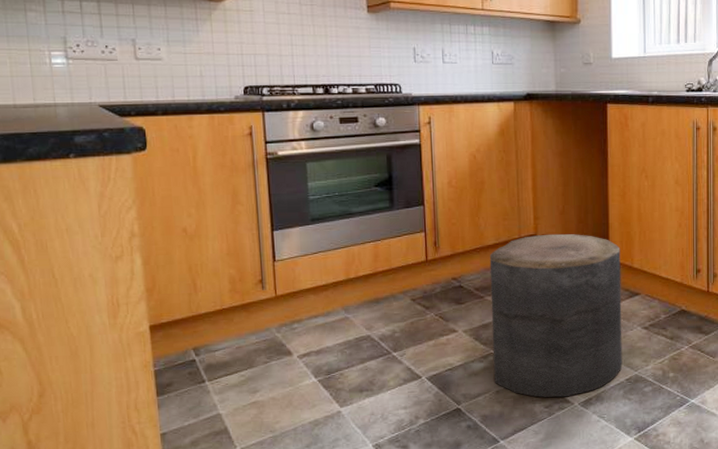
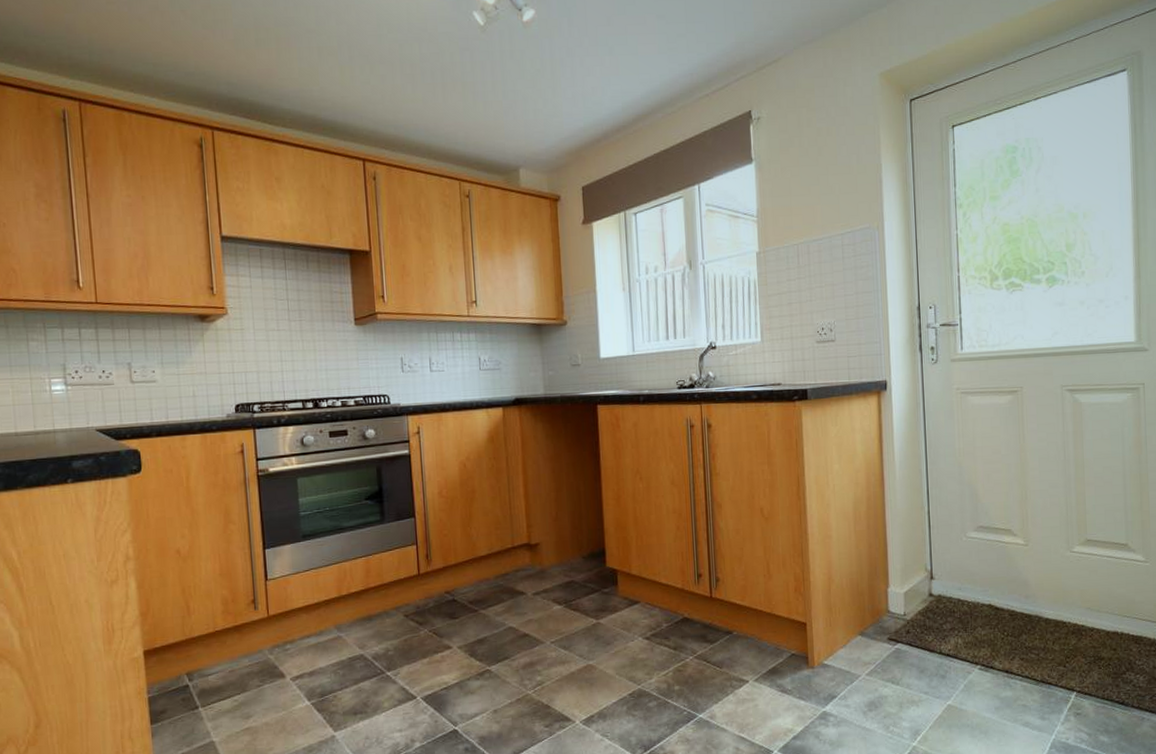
stool: present [489,233,623,398] -> none [482,541,625,716]

